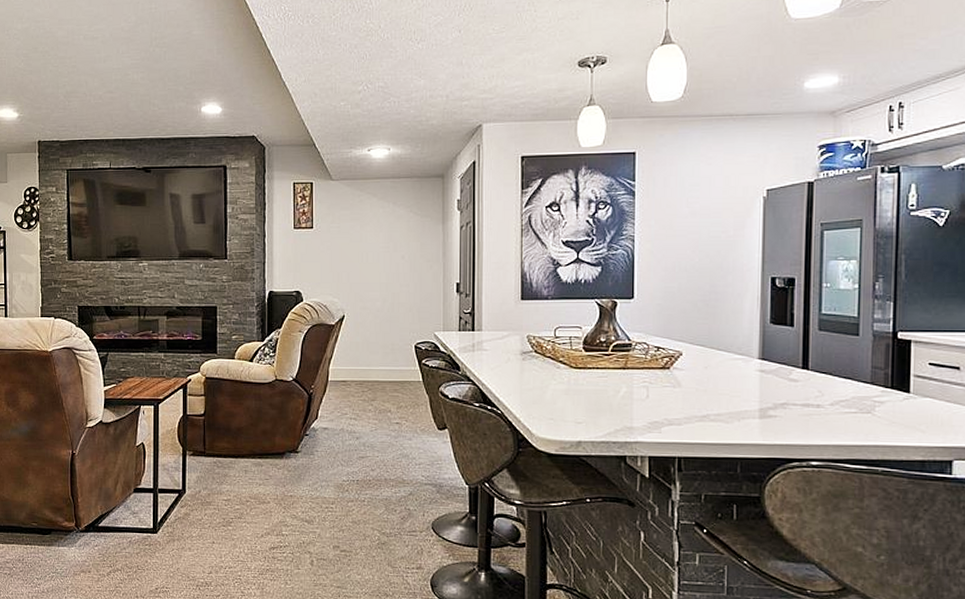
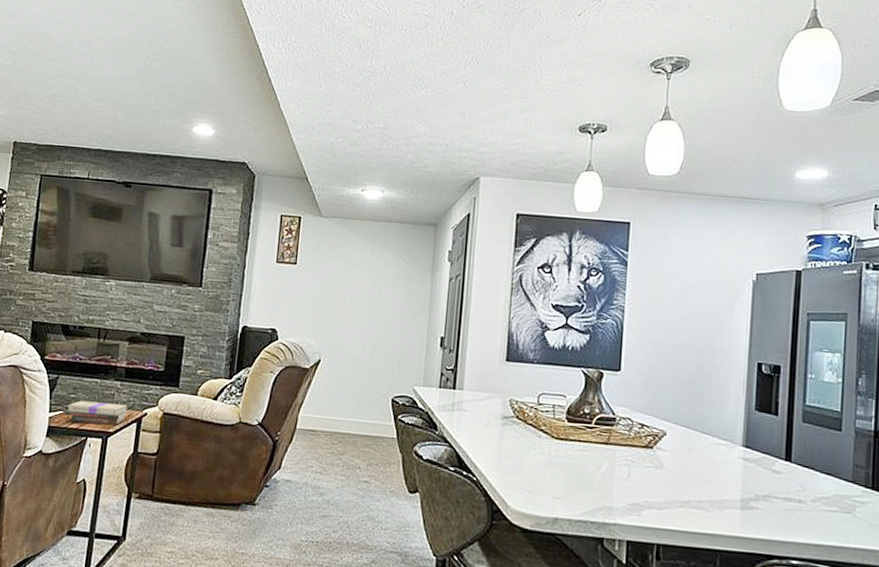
books: none [117,373,173,393] -> present [64,400,127,426]

